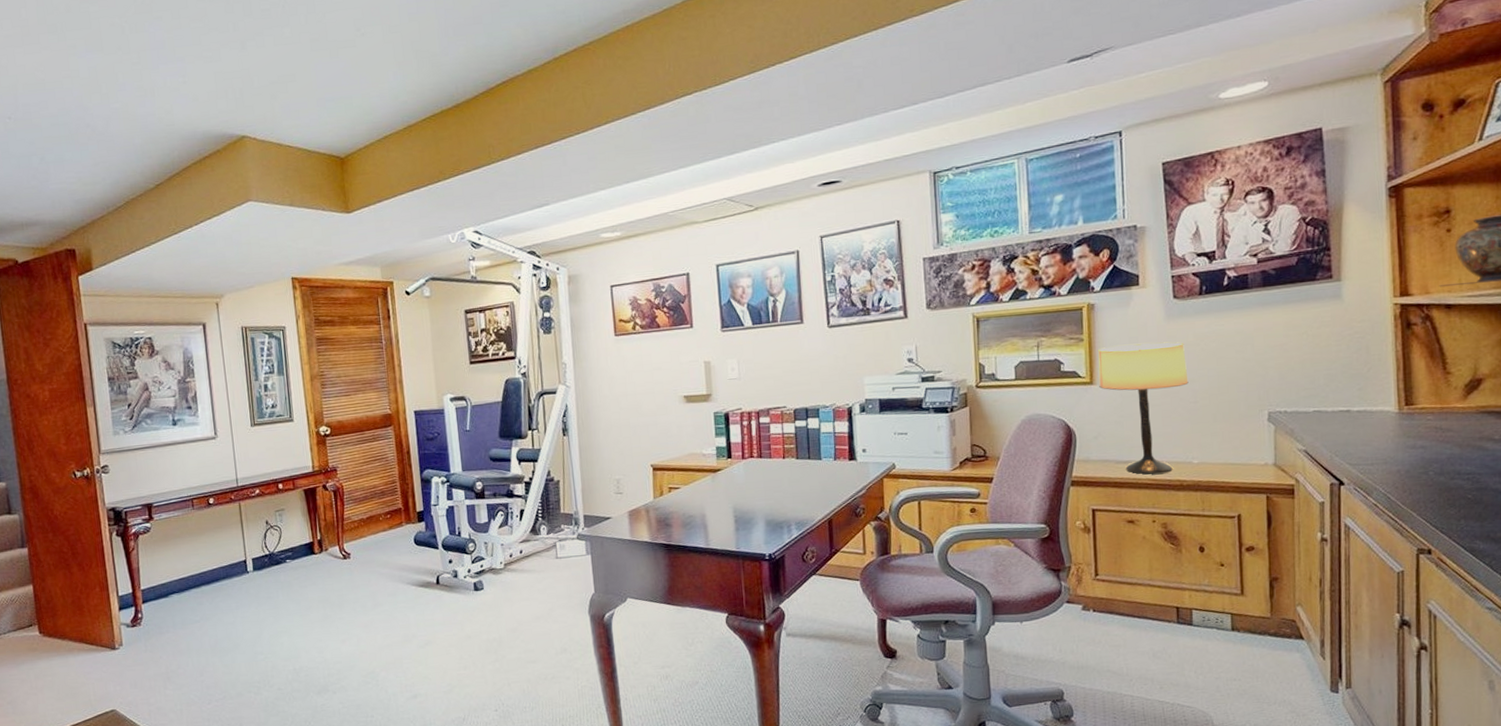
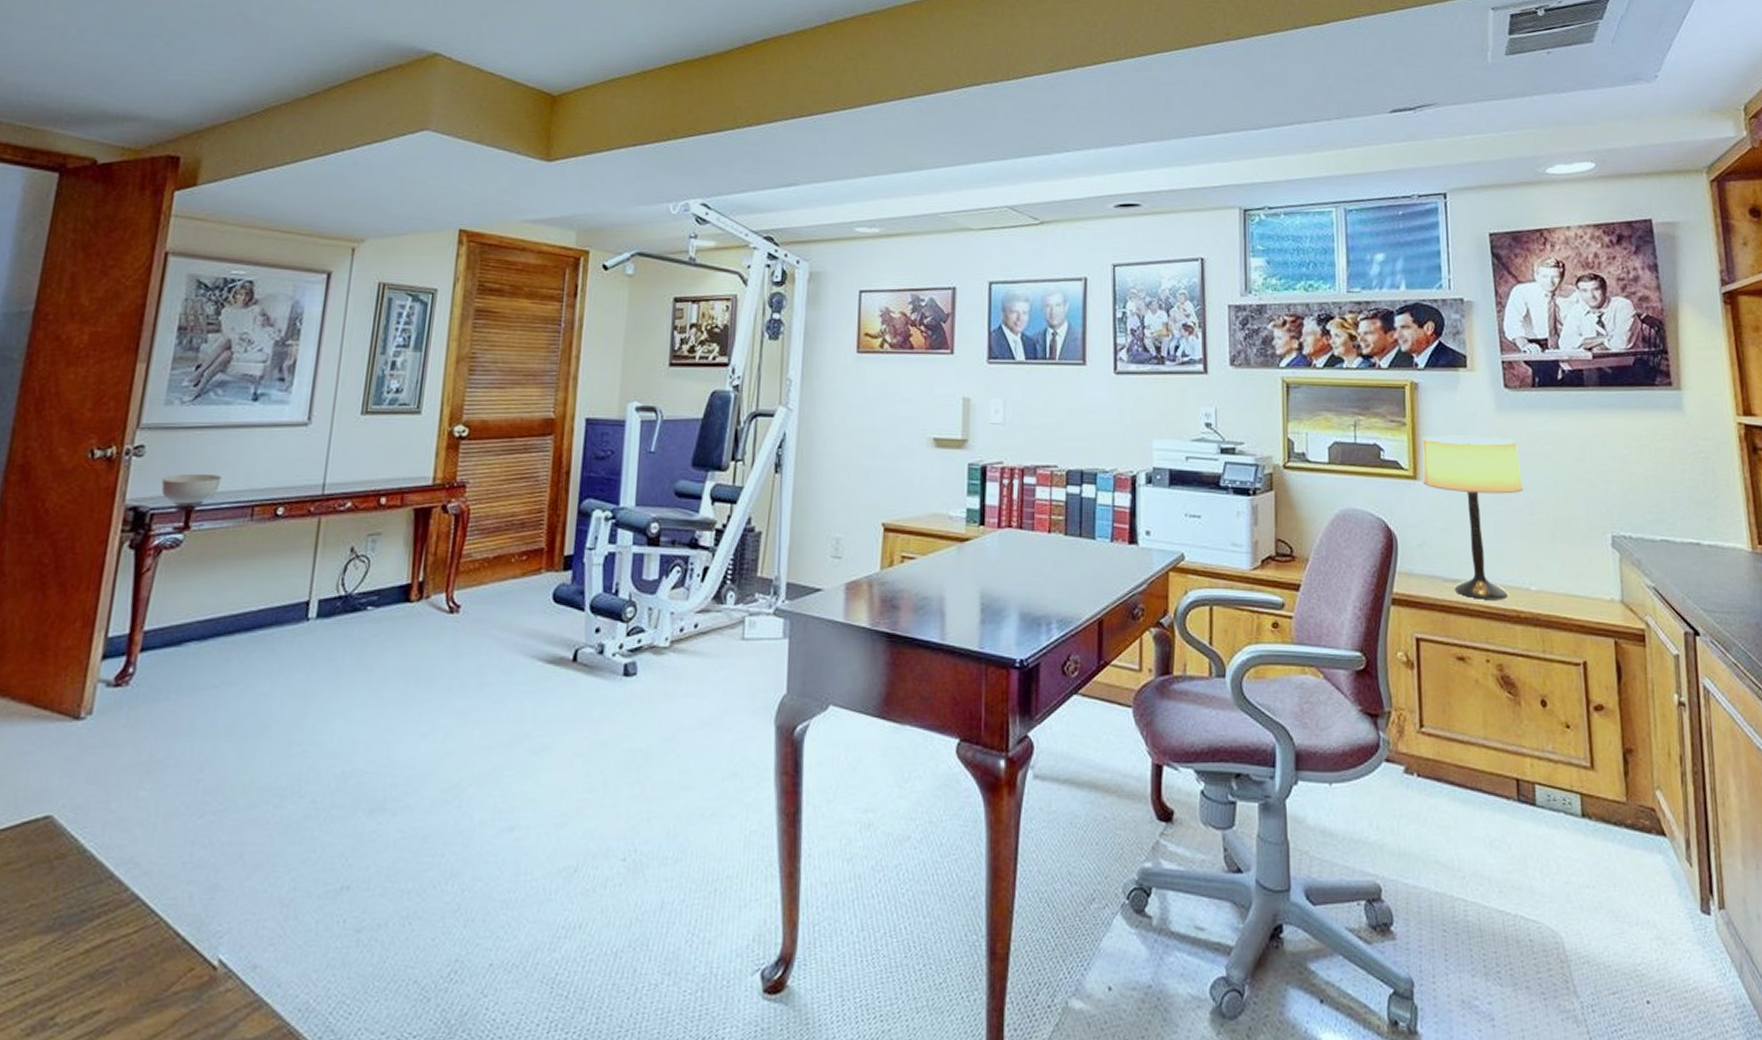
bowl: none [126,480,166,504] -> present [161,473,222,505]

